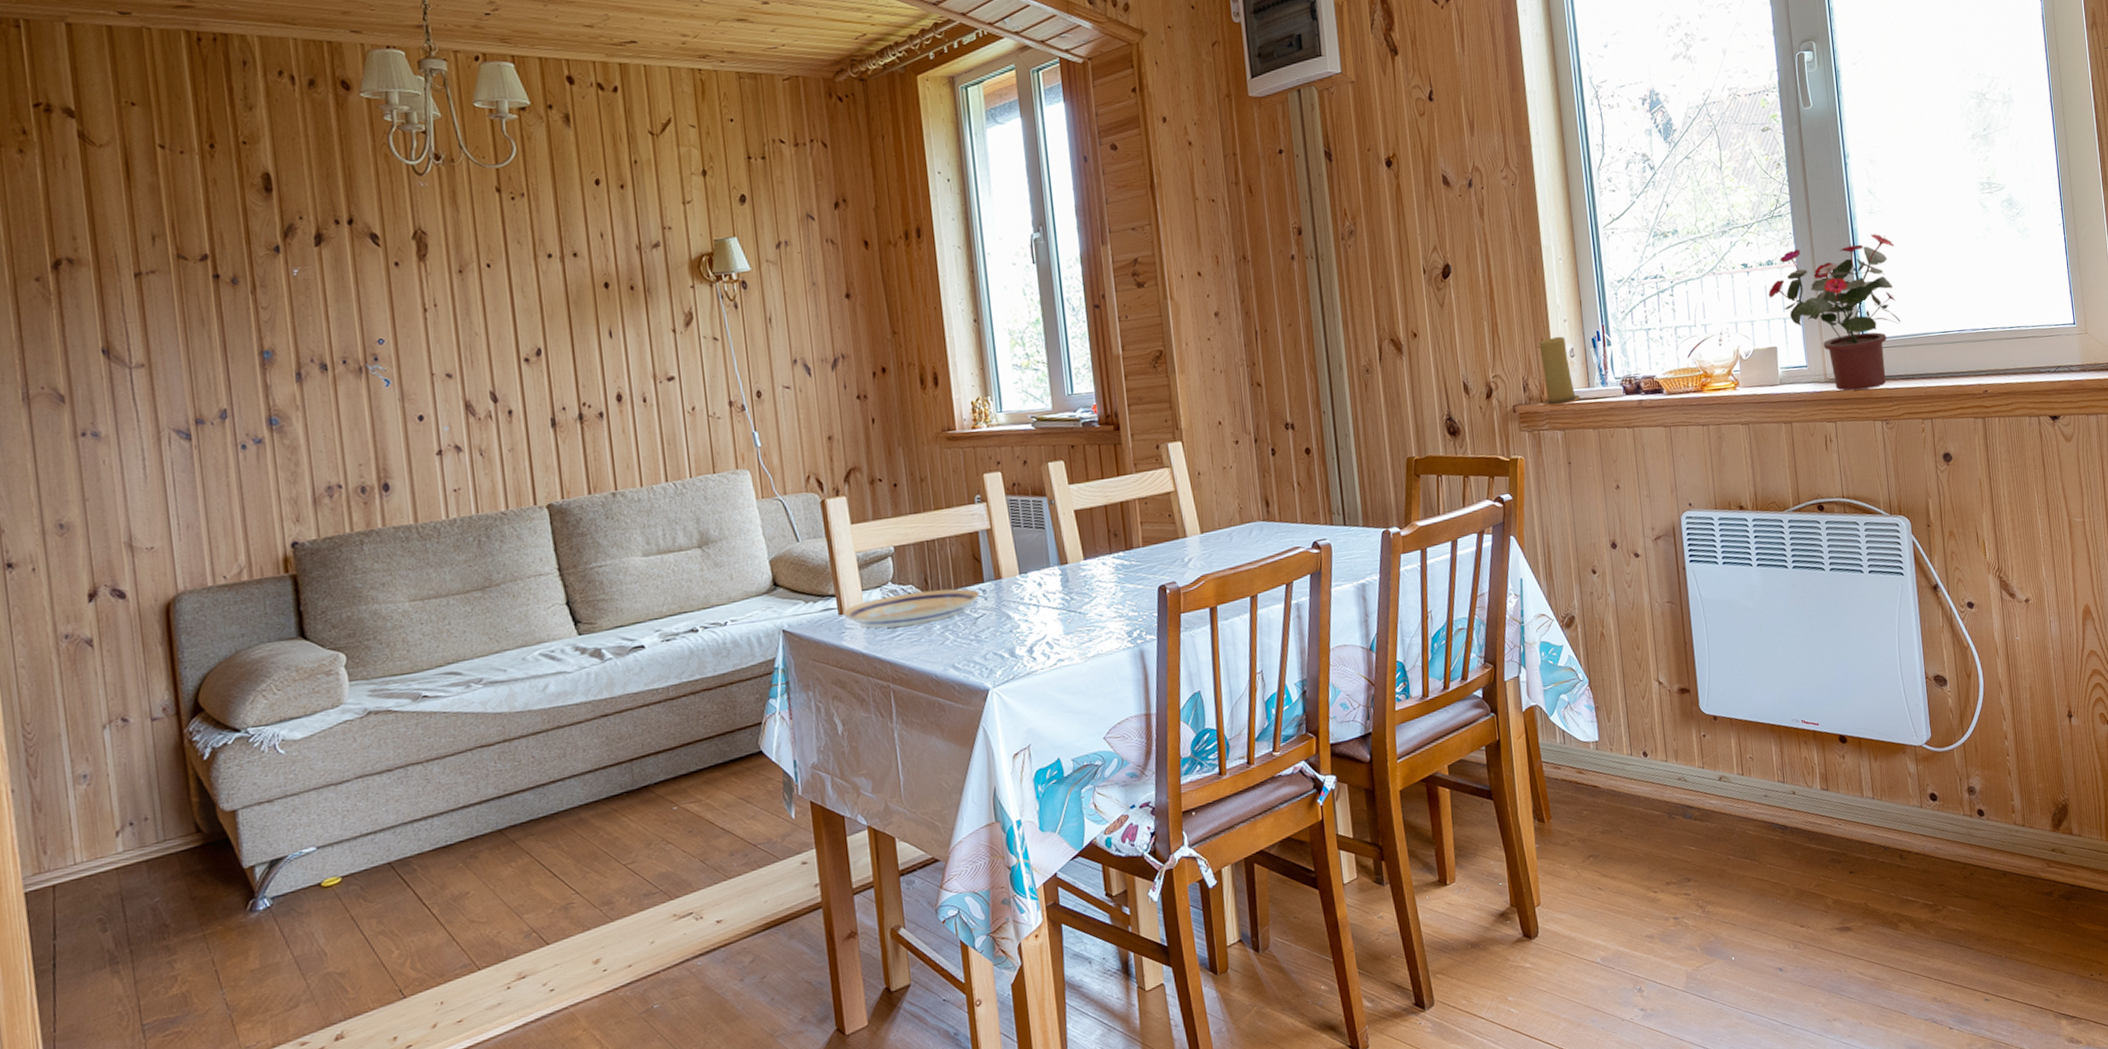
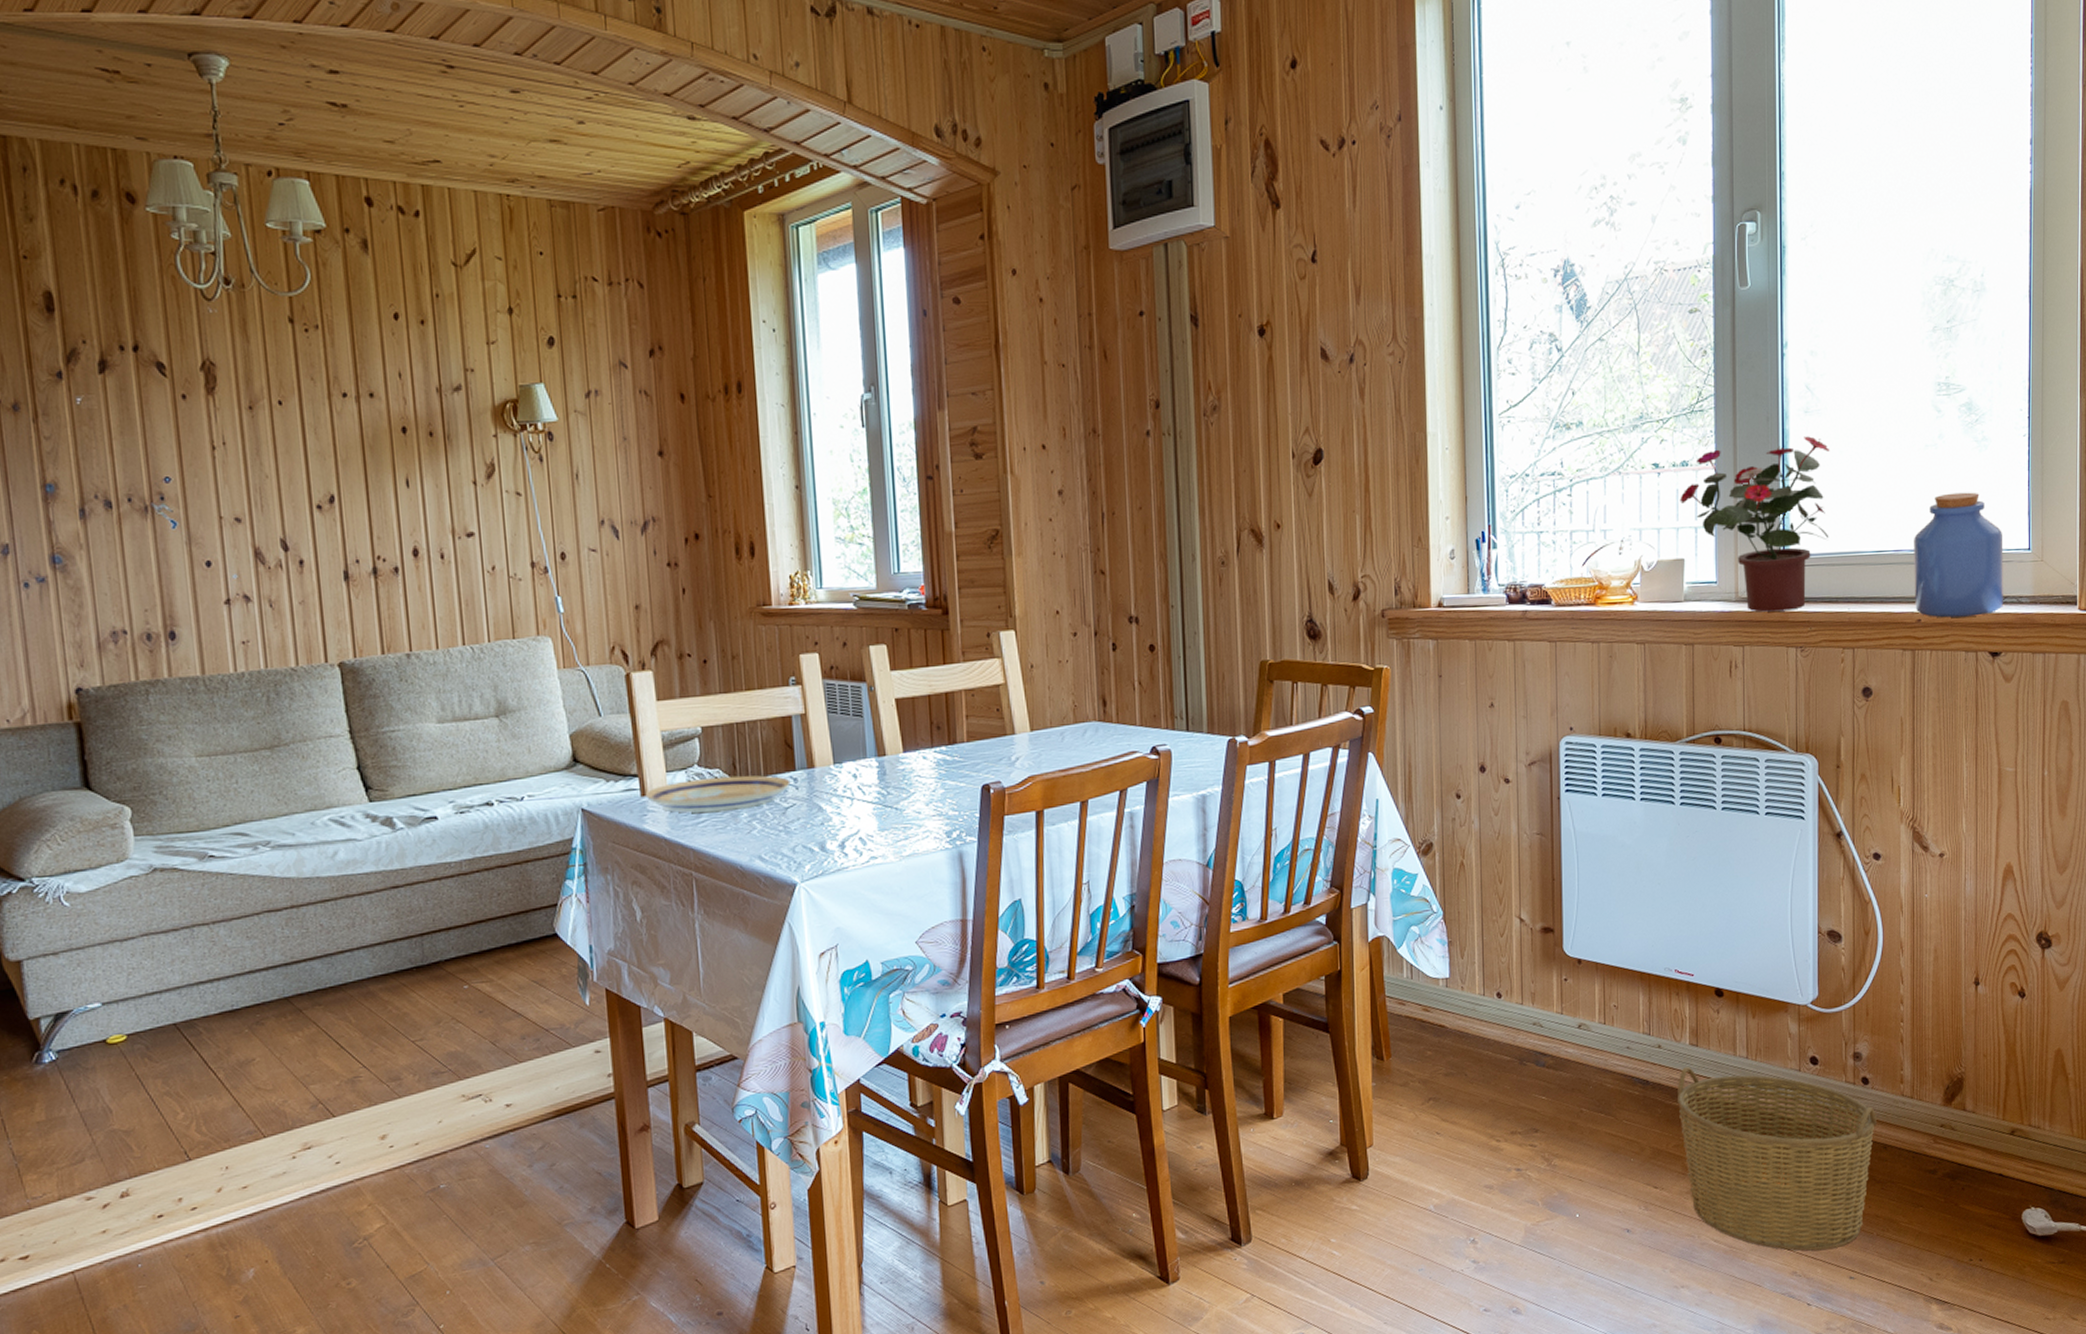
candle: present [1539,336,1581,406] -> none [1415,535,1458,612]
basket: none [1813,809,1996,978] -> present [1676,1066,1878,1251]
jar: none [1974,276,2057,388] -> present [1914,492,2003,618]

